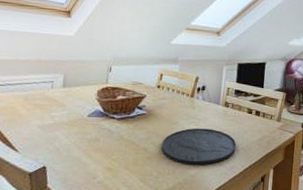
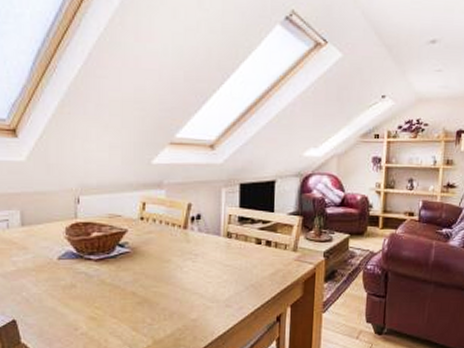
plate: present [161,128,237,166] -> none [152,265,245,309]

